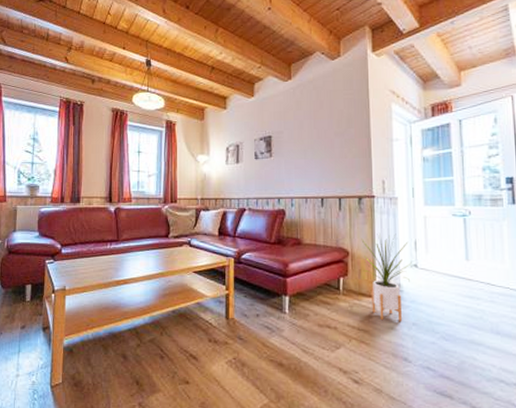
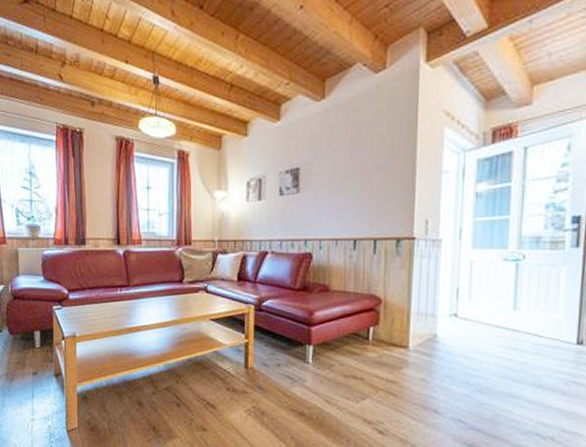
house plant: present [361,234,412,321] -> none [396,280,452,373]

